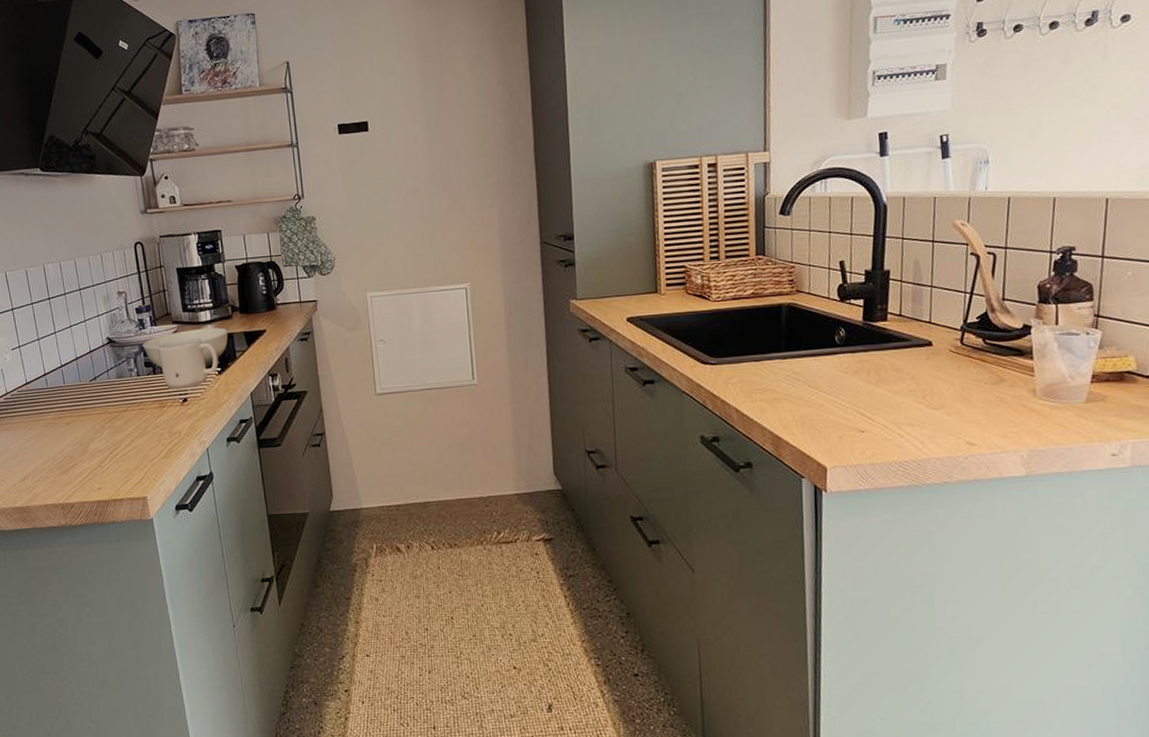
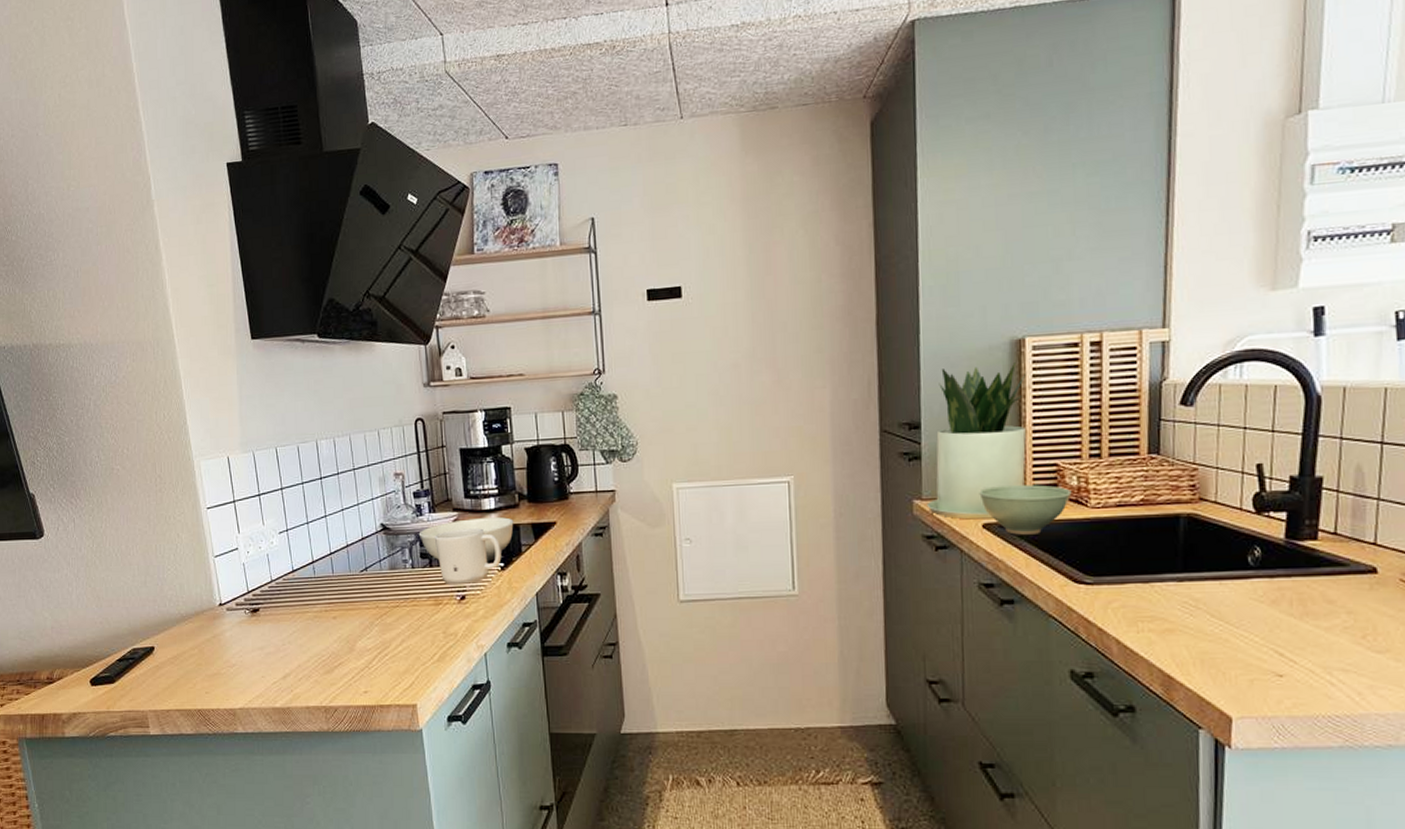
planter: none [581,182,660,315] -> present [926,362,1028,520]
bowl: none [623,283,697,326] -> present [979,484,1072,535]

